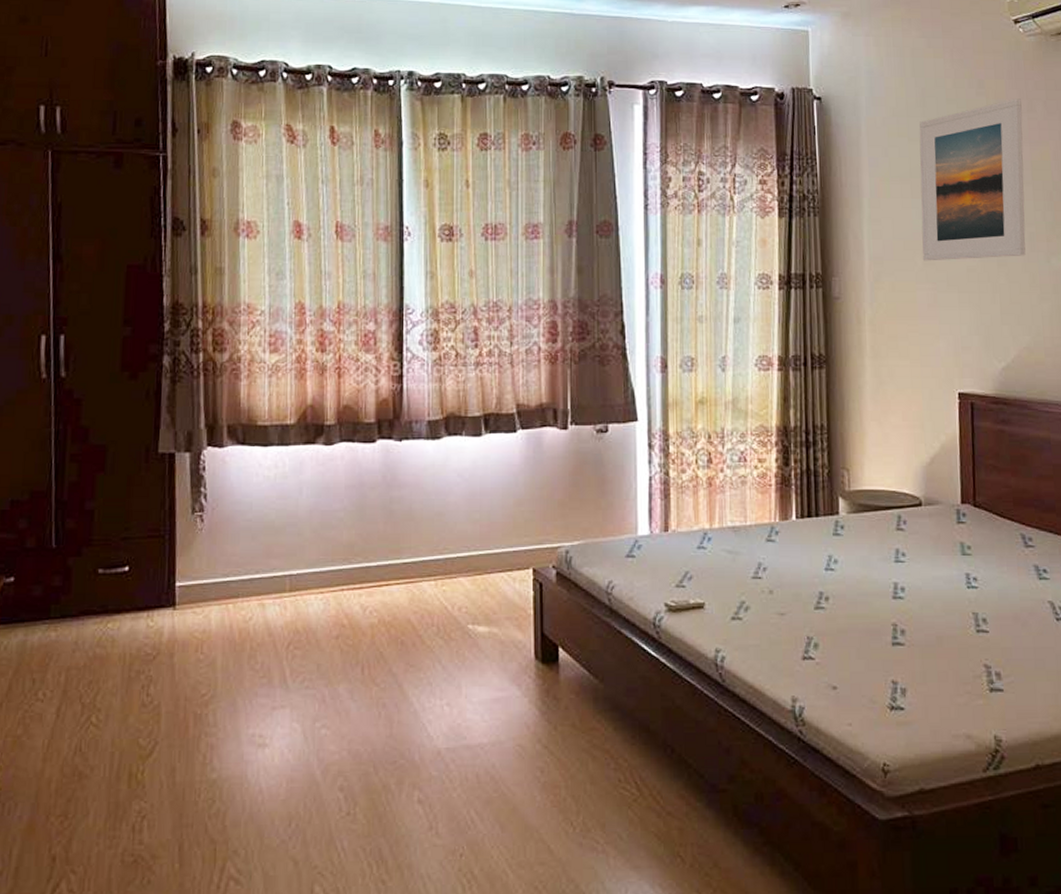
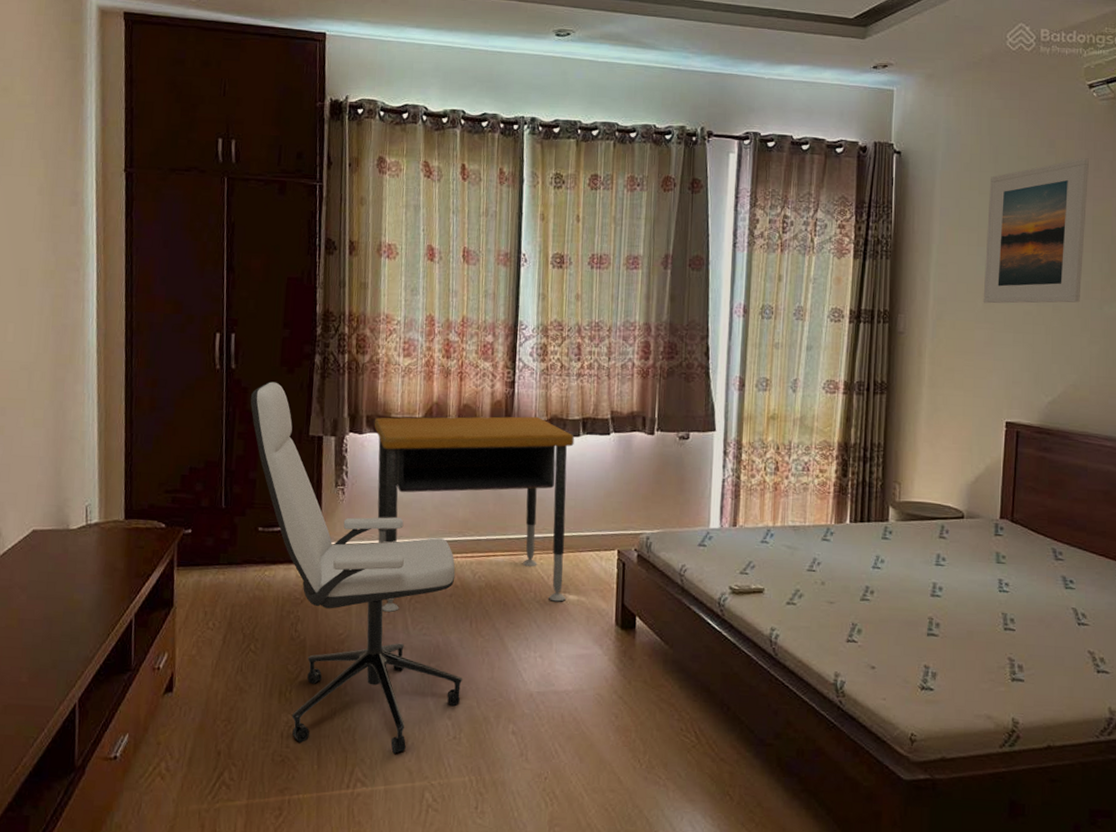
office chair: none [84,390,355,840] -> present [250,381,462,754]
desk: none [236,415,476,663] -> present [374,416,574,612]

